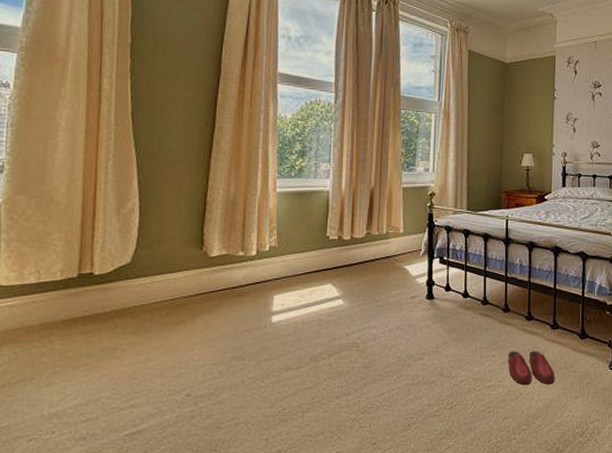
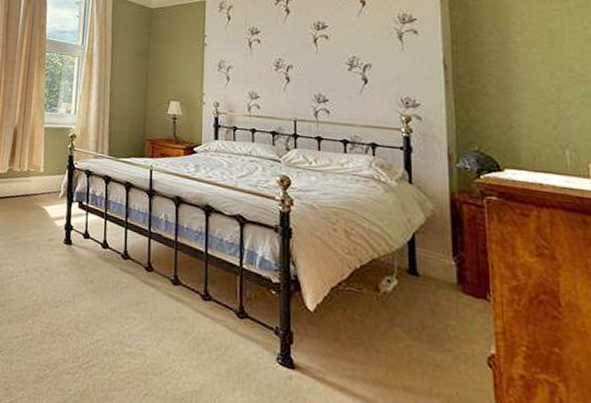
slippers: present [507,351,555,385] -> none [150,316,207,366]

